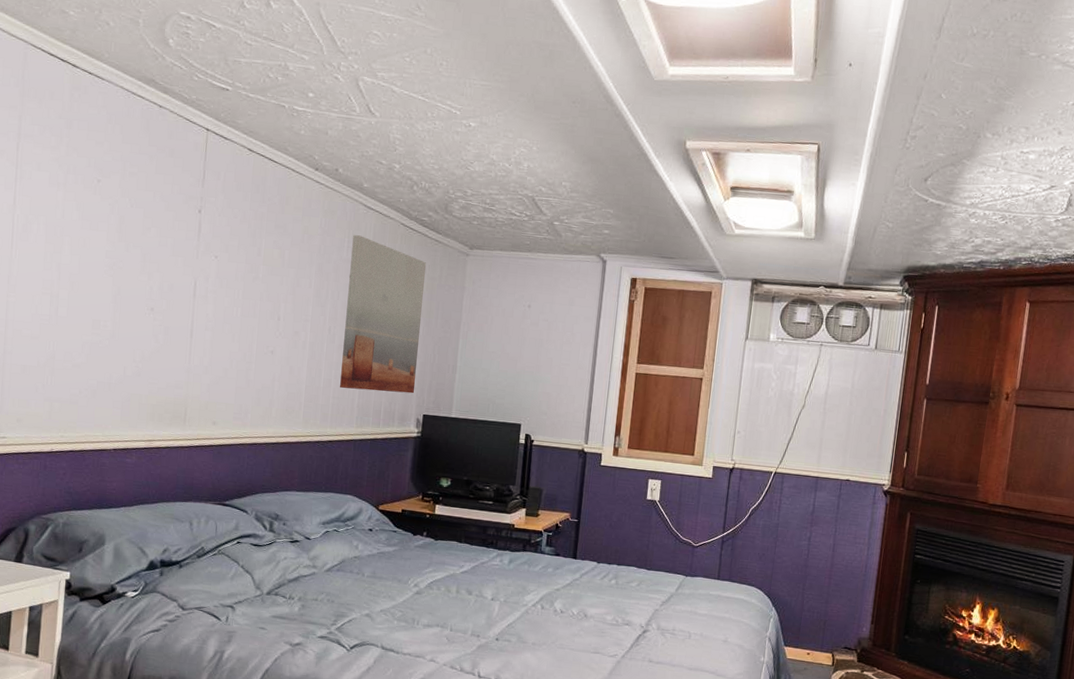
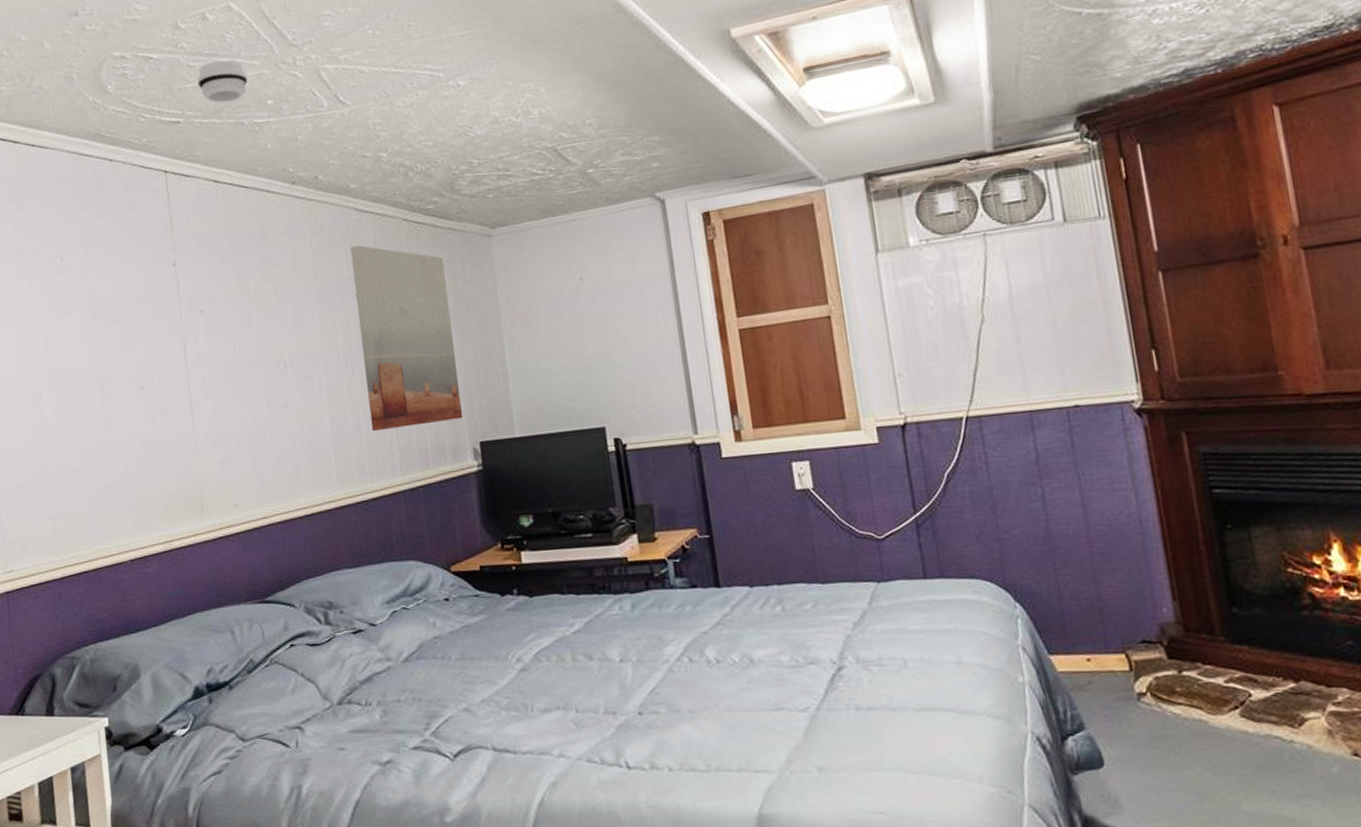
smoke detector: none [251,45,296,85] -> present [197,60,248,103]

